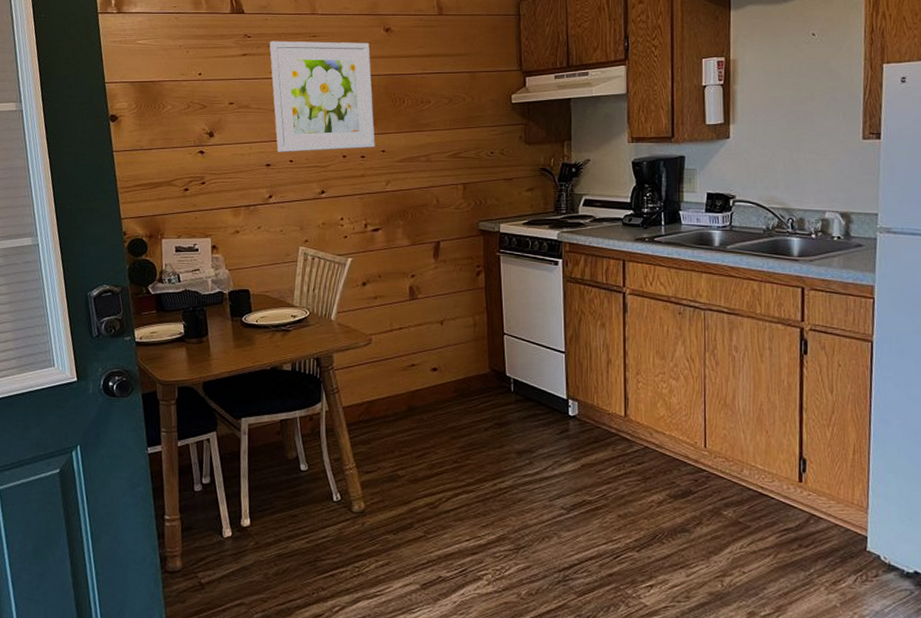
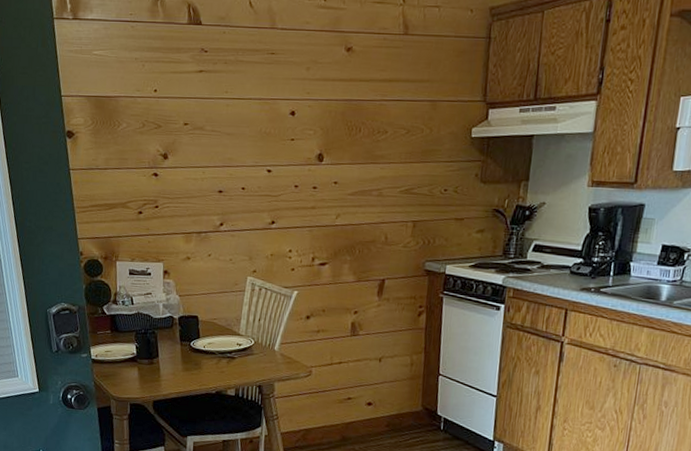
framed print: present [269,40,376,152] -> none [226,56,330,179]

